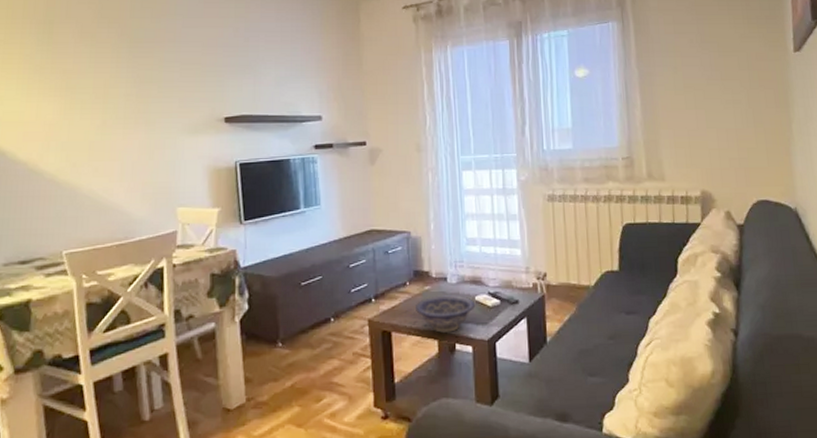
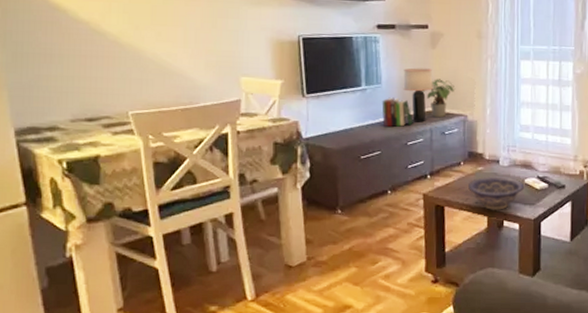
books: none [321,218,355,249] -> present [382,97,413,127]
table lamp: none [343,185,375,243] -> present [403,68,434,123]
potted plant: none [363,196,397,237] -> present [422,79,456,118]

